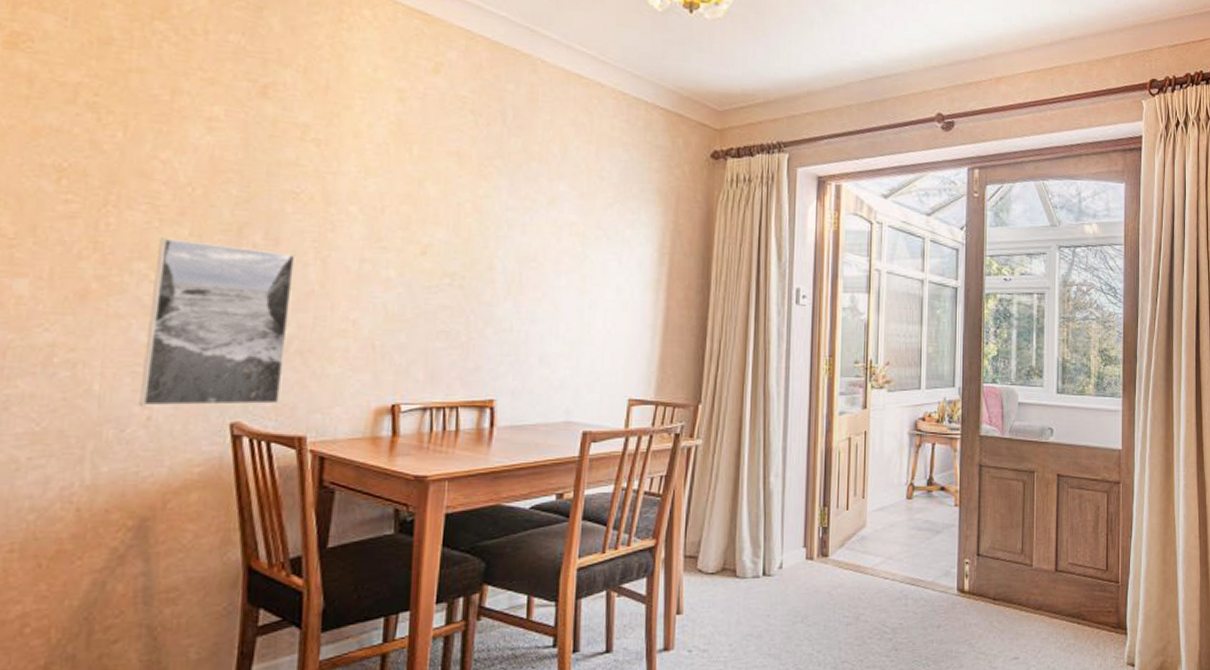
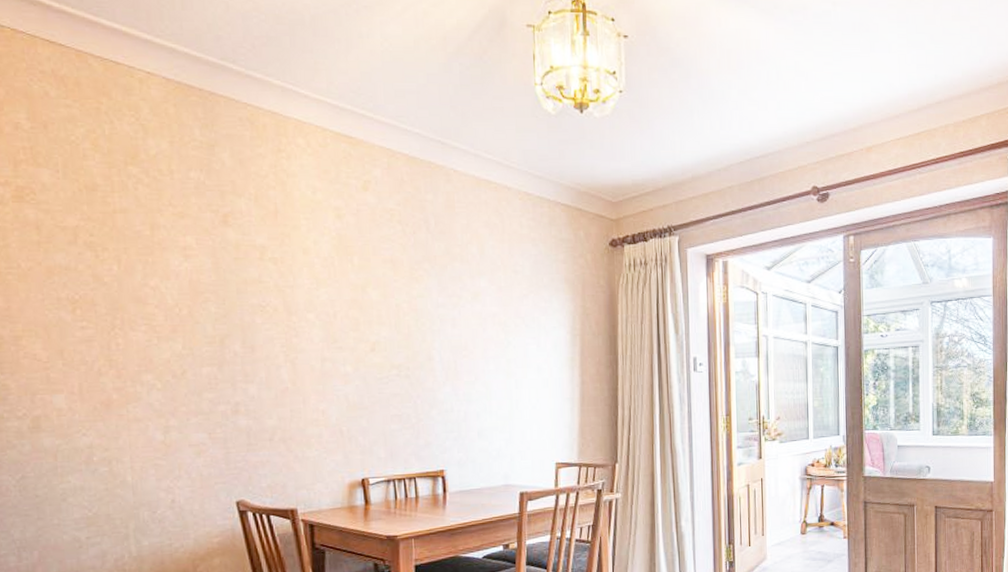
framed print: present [139,238,296,407] -> none [160,352,273,492]

